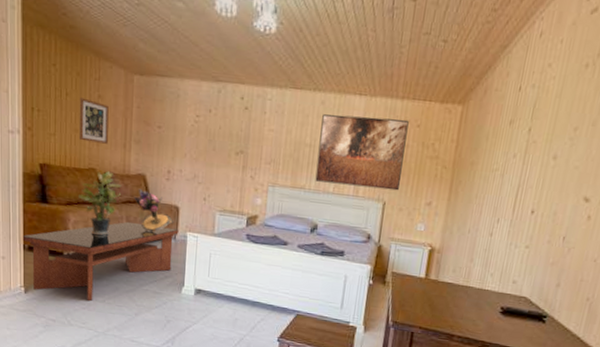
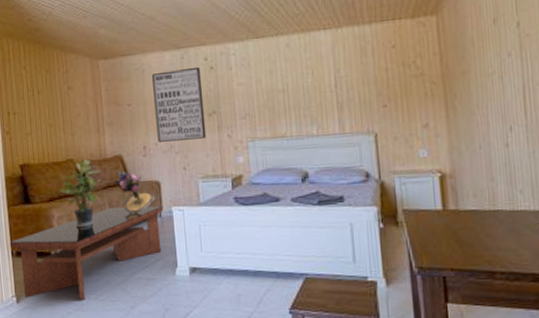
wall art: present [79,97,109,144] -> none [50,92,83,134]
wall art: none [183,101,236,175] -> present [152,66,207,142]
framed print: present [315,114,409,191] -> none [290,43,388,126]

